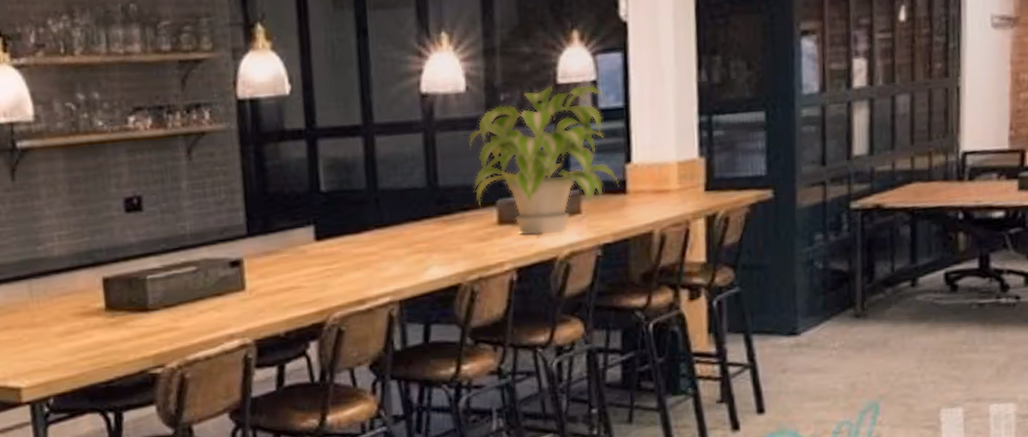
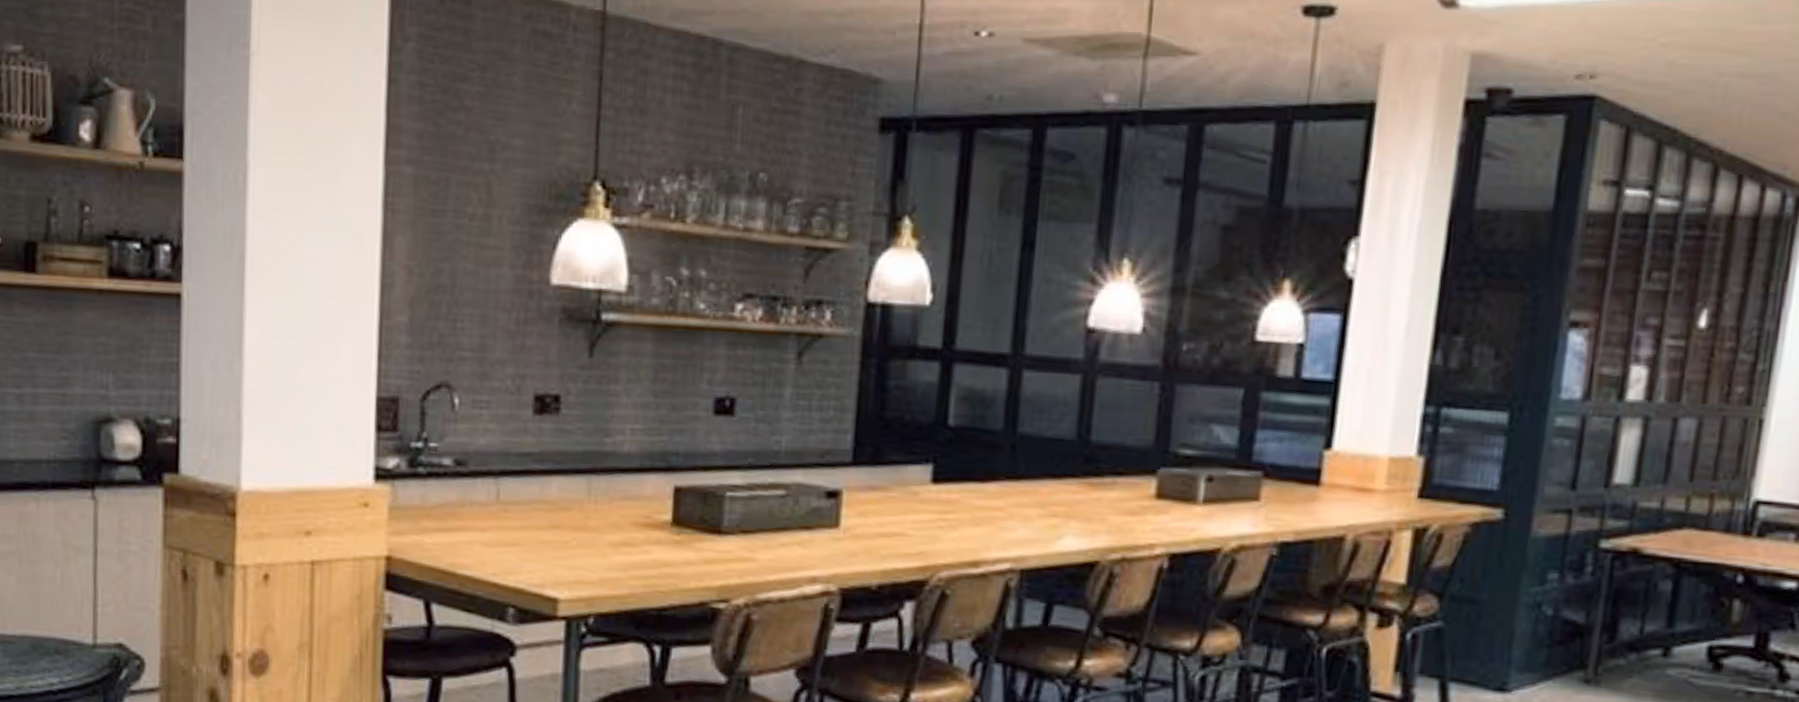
plant: present [469,85,619,236] -> none [1131,341,1314,521]

